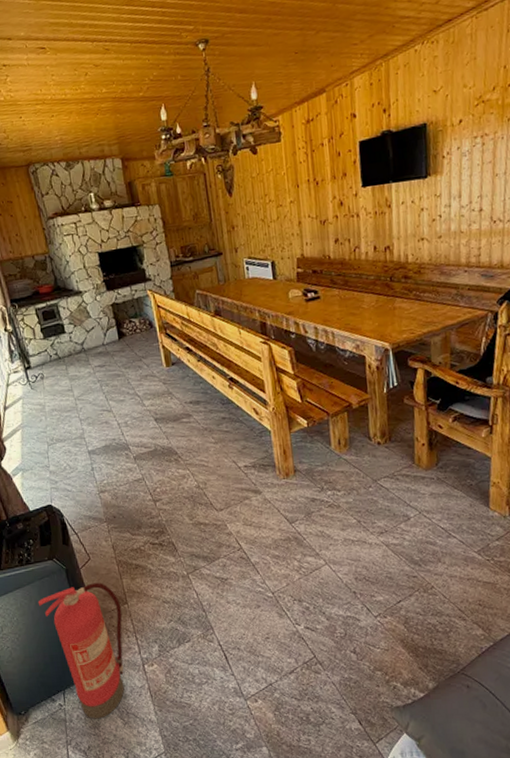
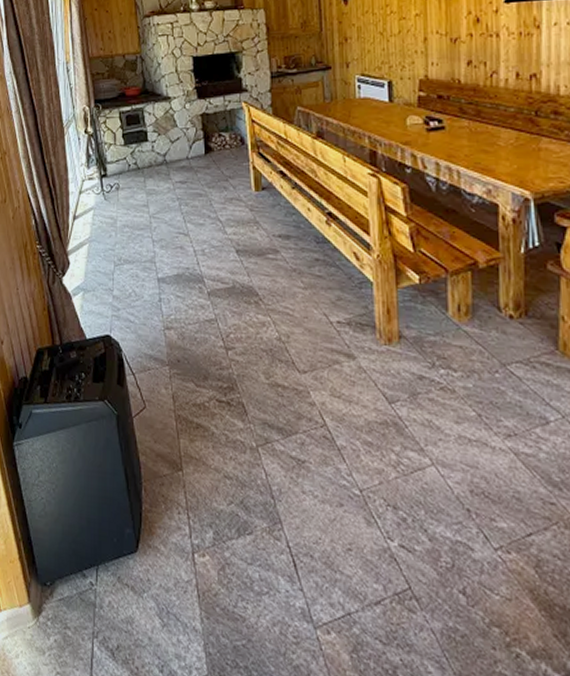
fire extinguisher: present [37,582,124,719] -> none [81,437,175,613]

